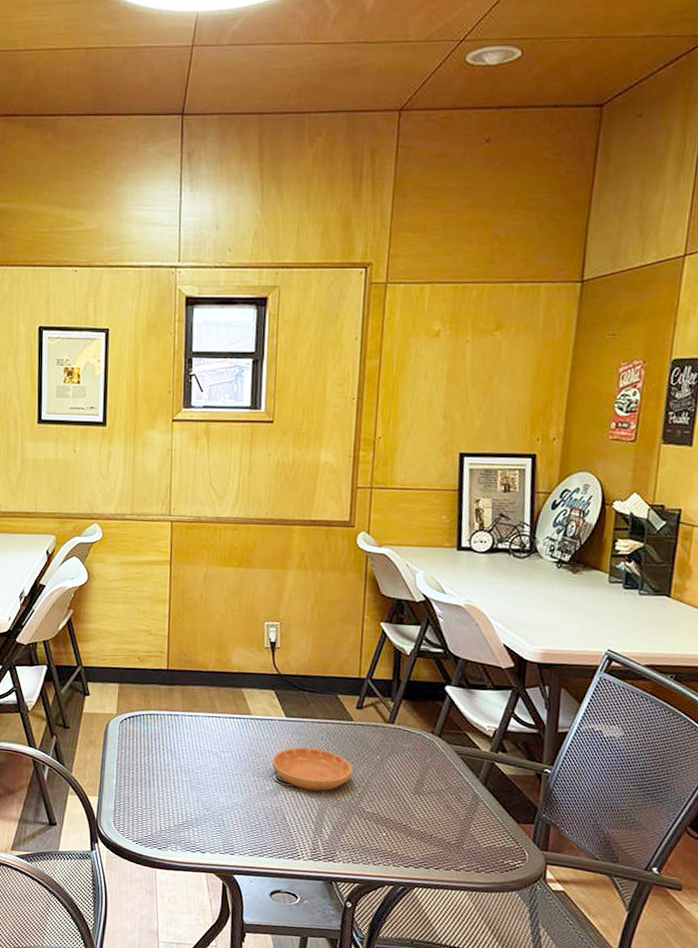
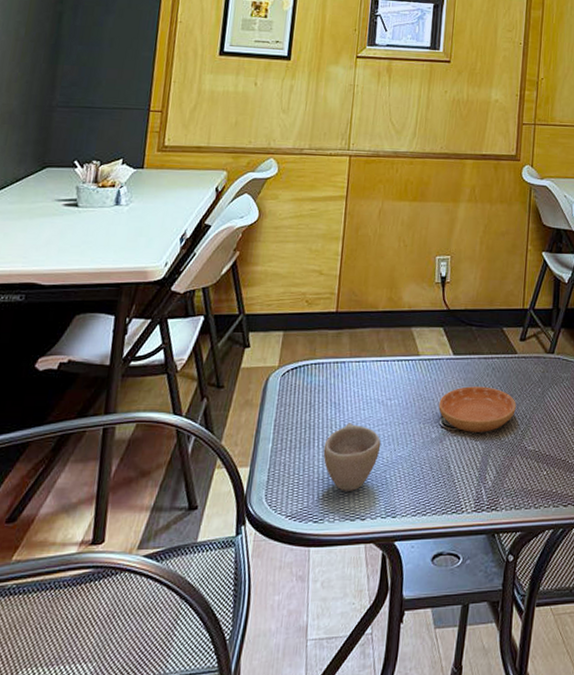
cup: none [163,769,217,828] -> present [323,423,381,491]

